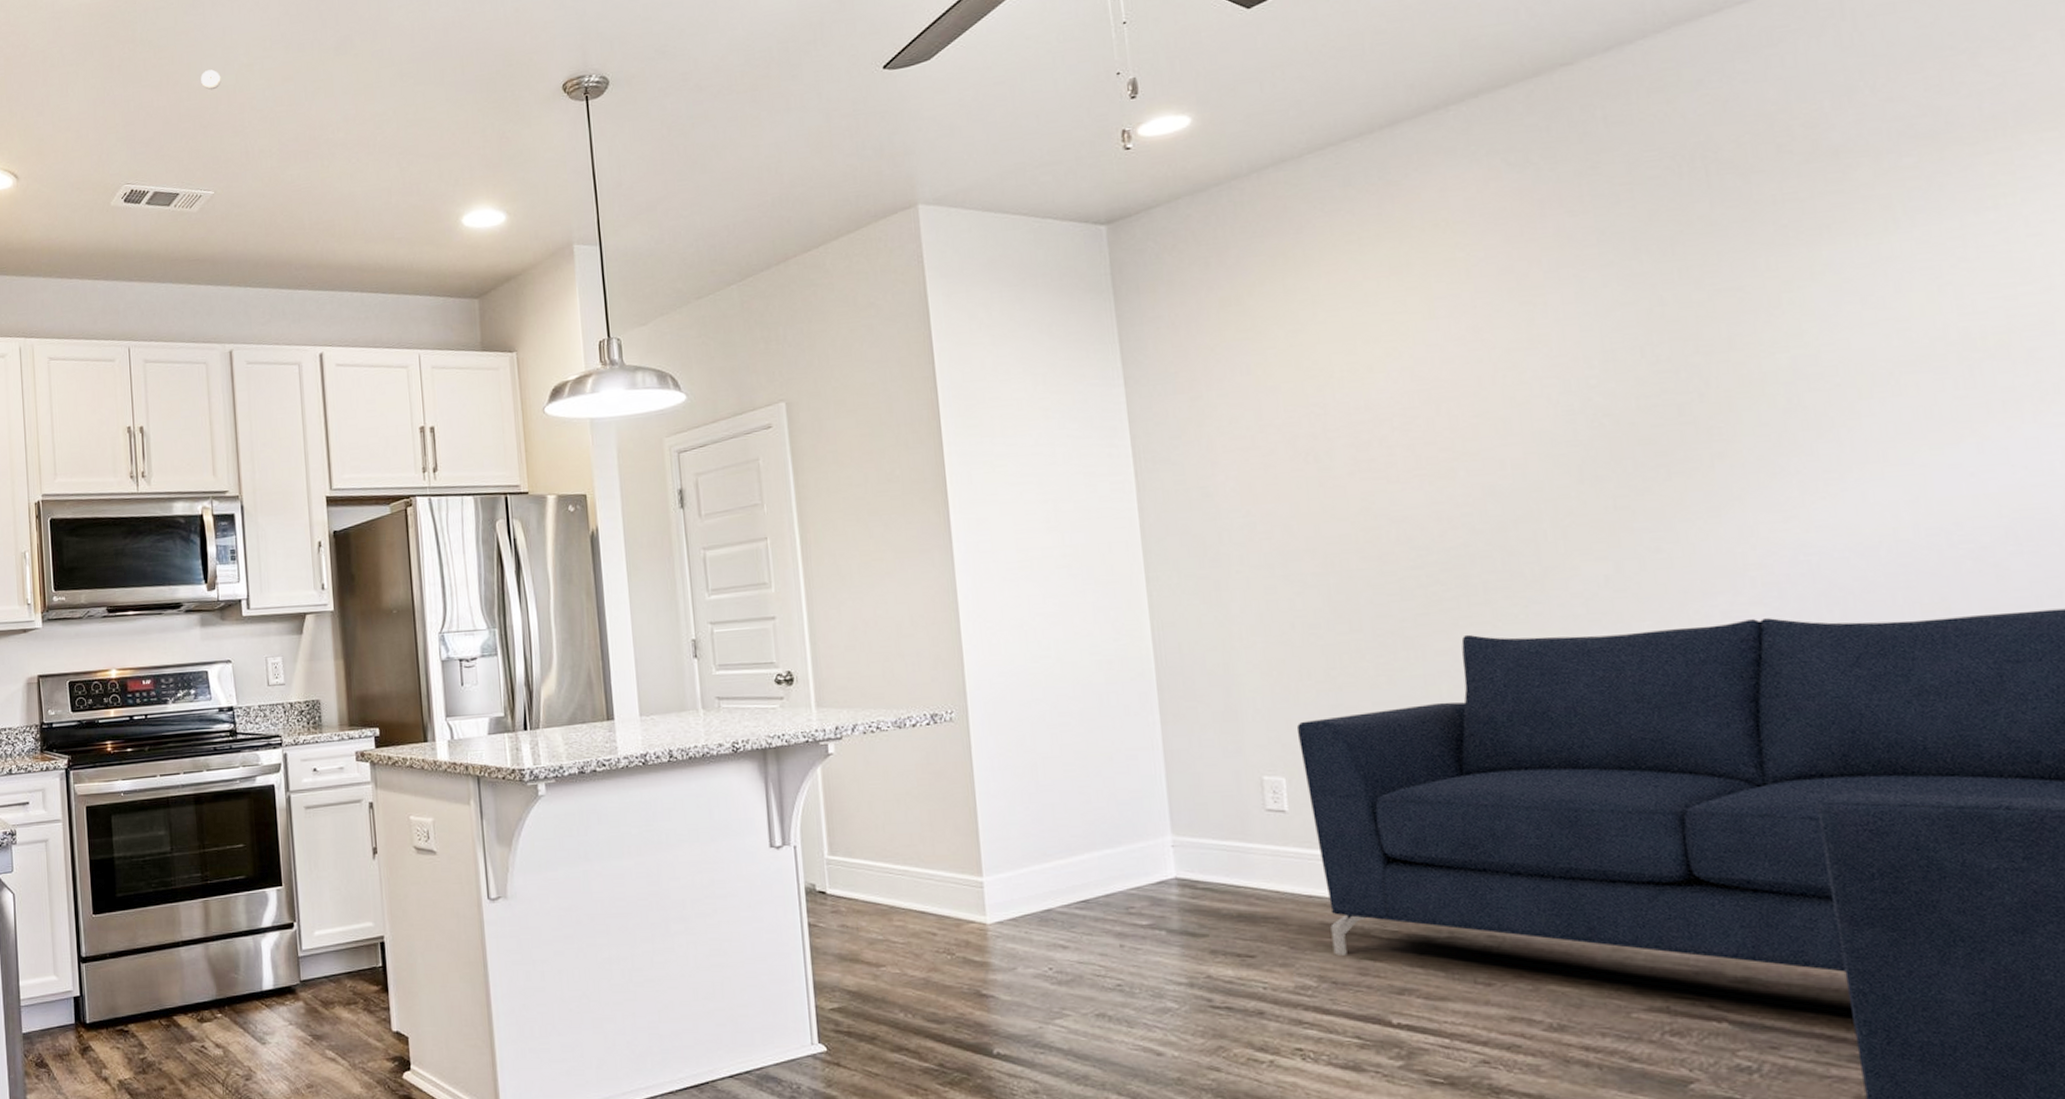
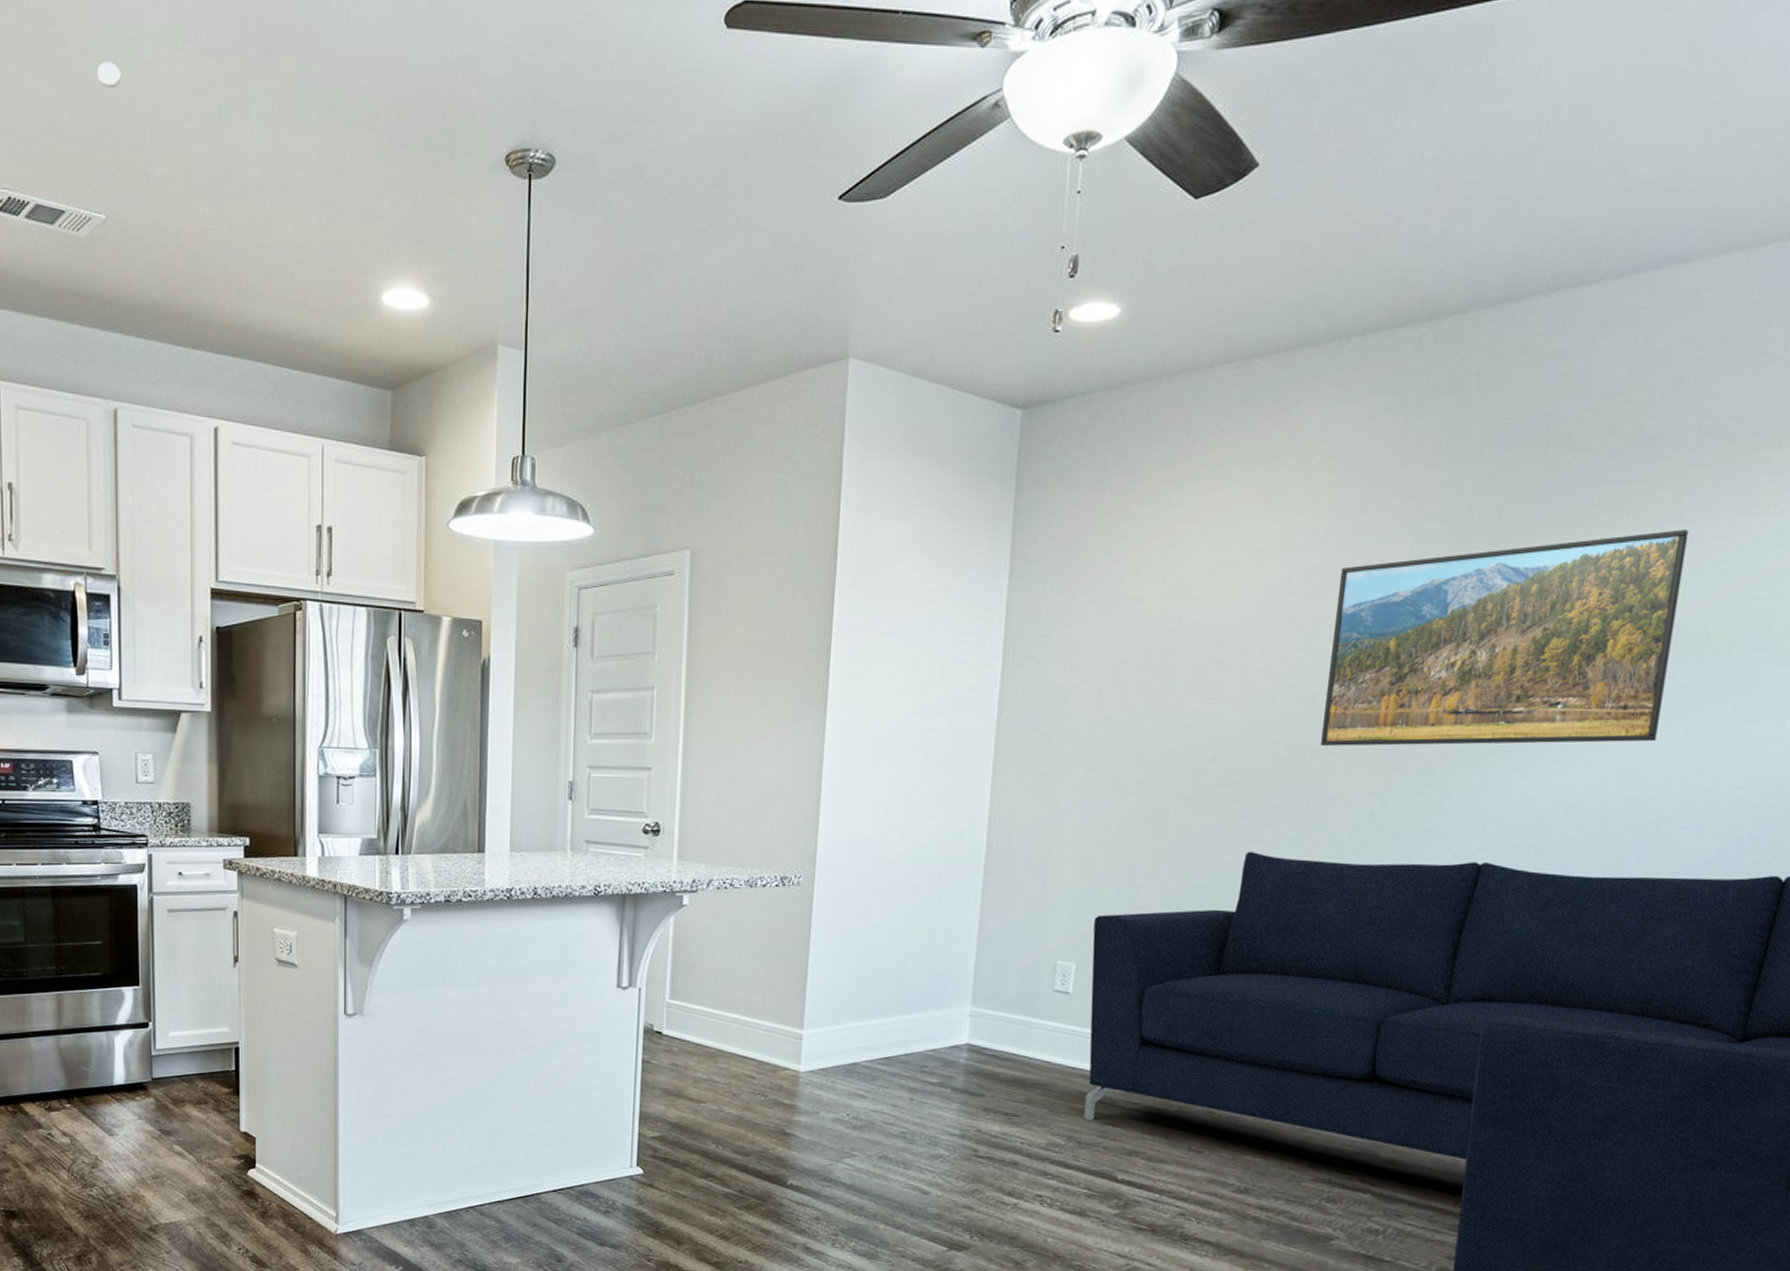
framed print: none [1499,235,1944,514] -> present [1321,530,1689,747]

